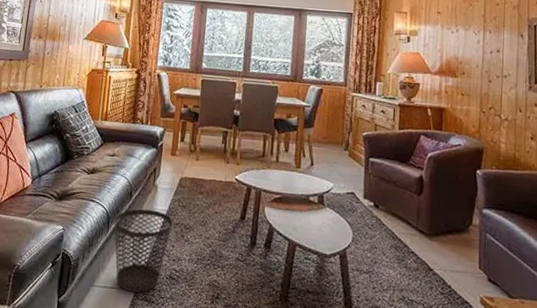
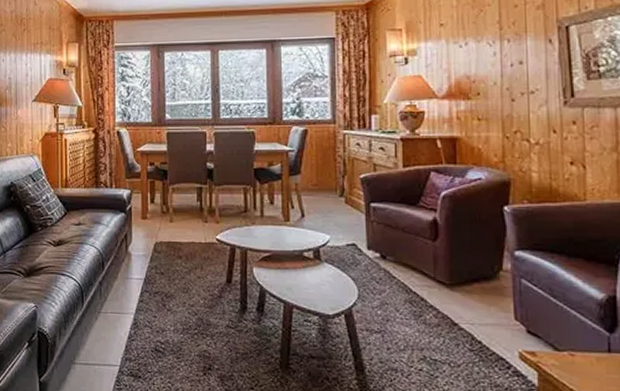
wastebasket: present [114,208,172,293] -> none [89,279,151,368]

